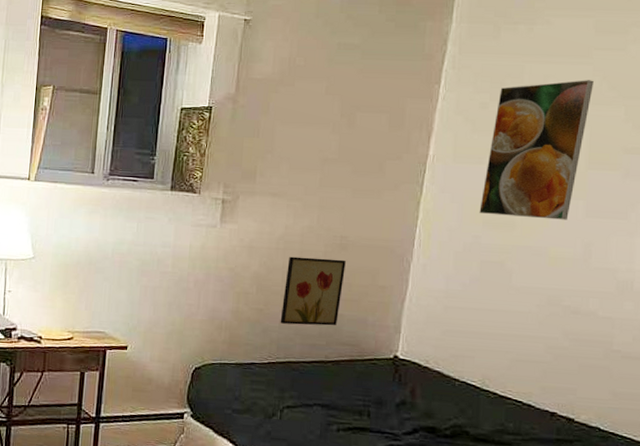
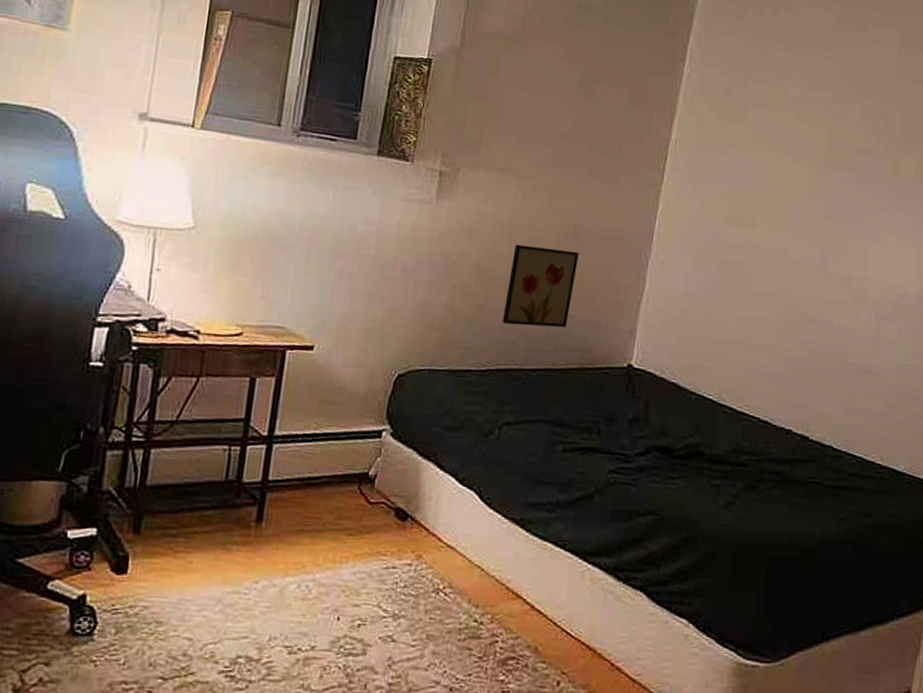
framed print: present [479,80,594,220] -> none [721,72,834,221]

